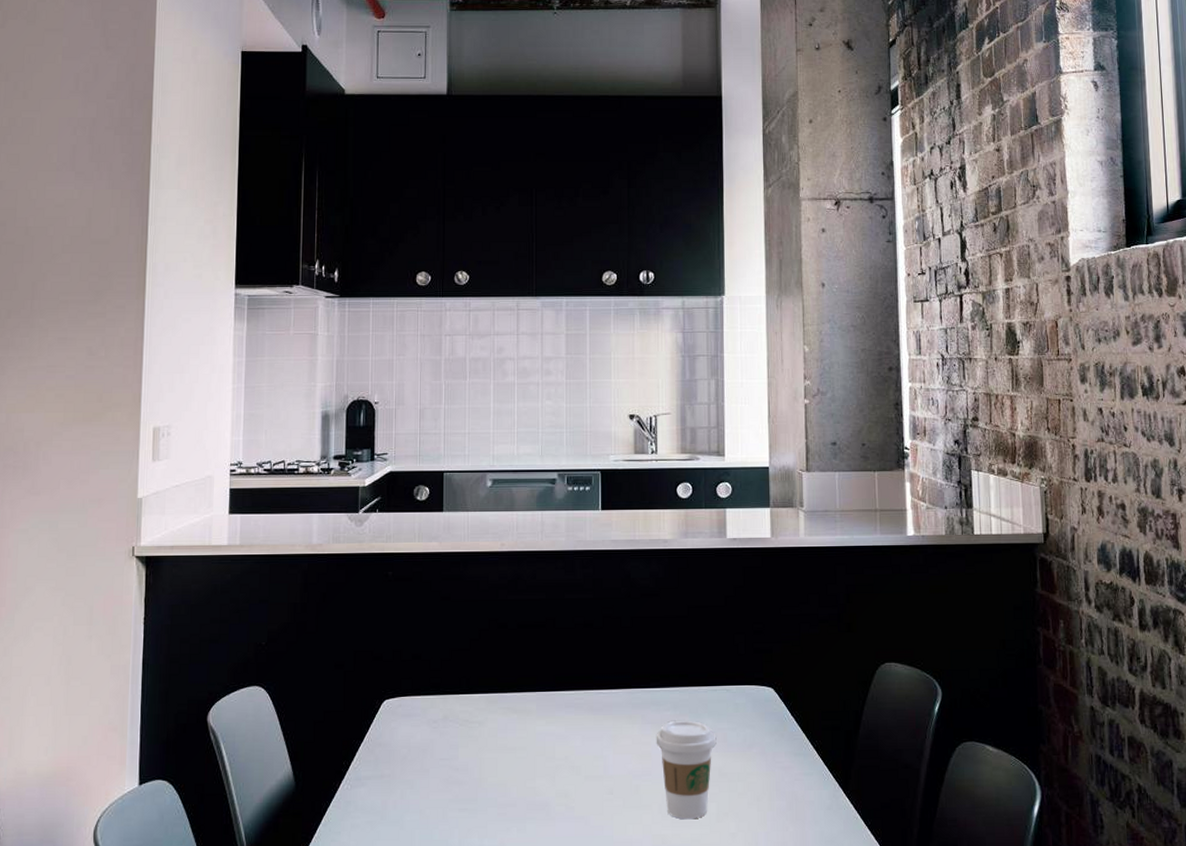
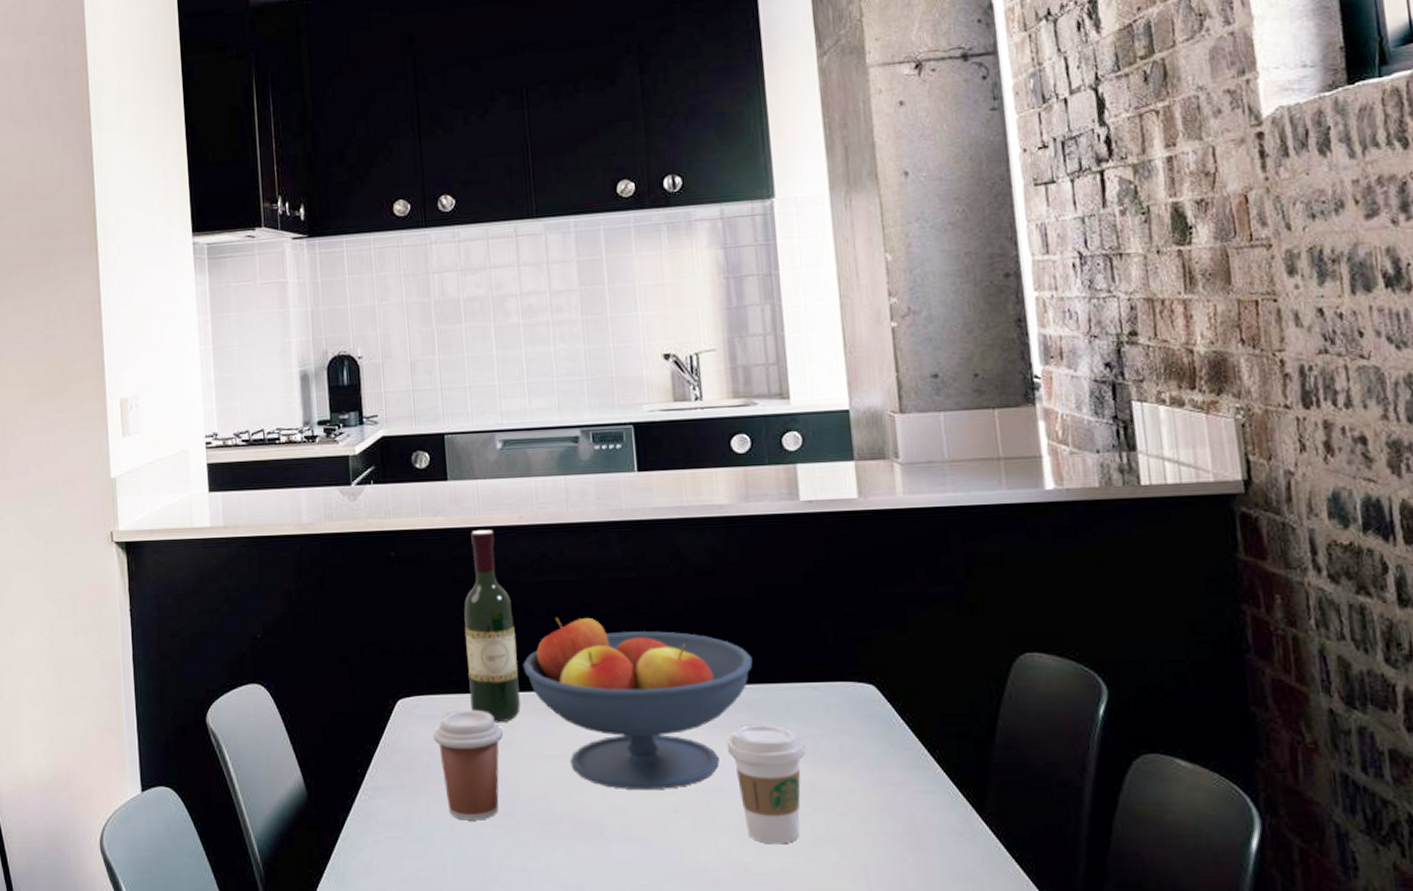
coffee cup: none [412,708,472,805] -> present [433,709,503,820]
wine bottle: none [447,554,490,720] -> present [464,529,521,723]
fruit bowl: none [494,630,681,777] -> present [523,617,753,791]

